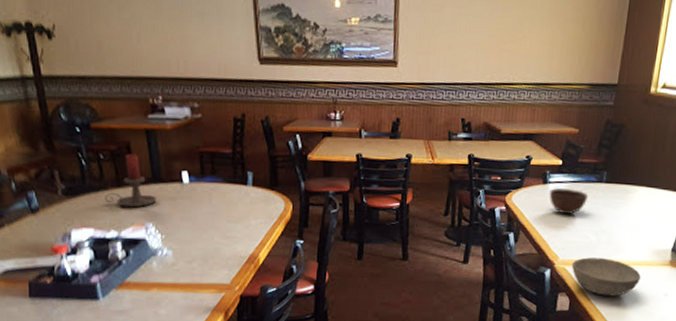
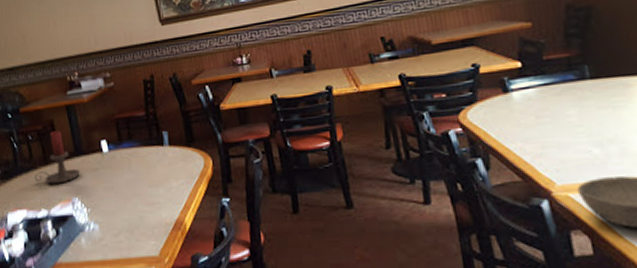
bowl: present [549,188,589,215] -> none [515,93,573,127]

